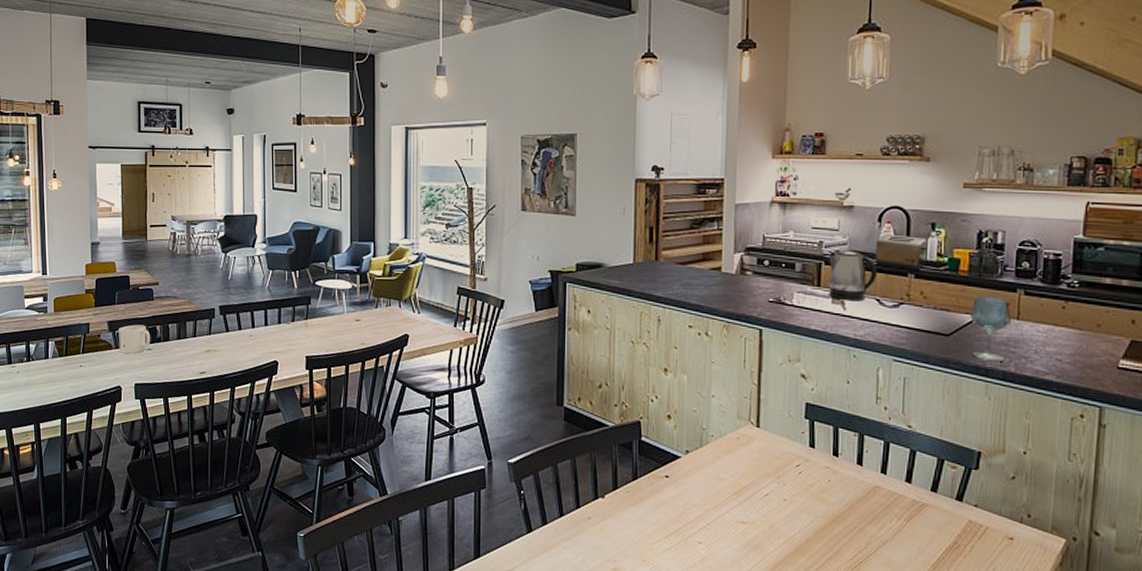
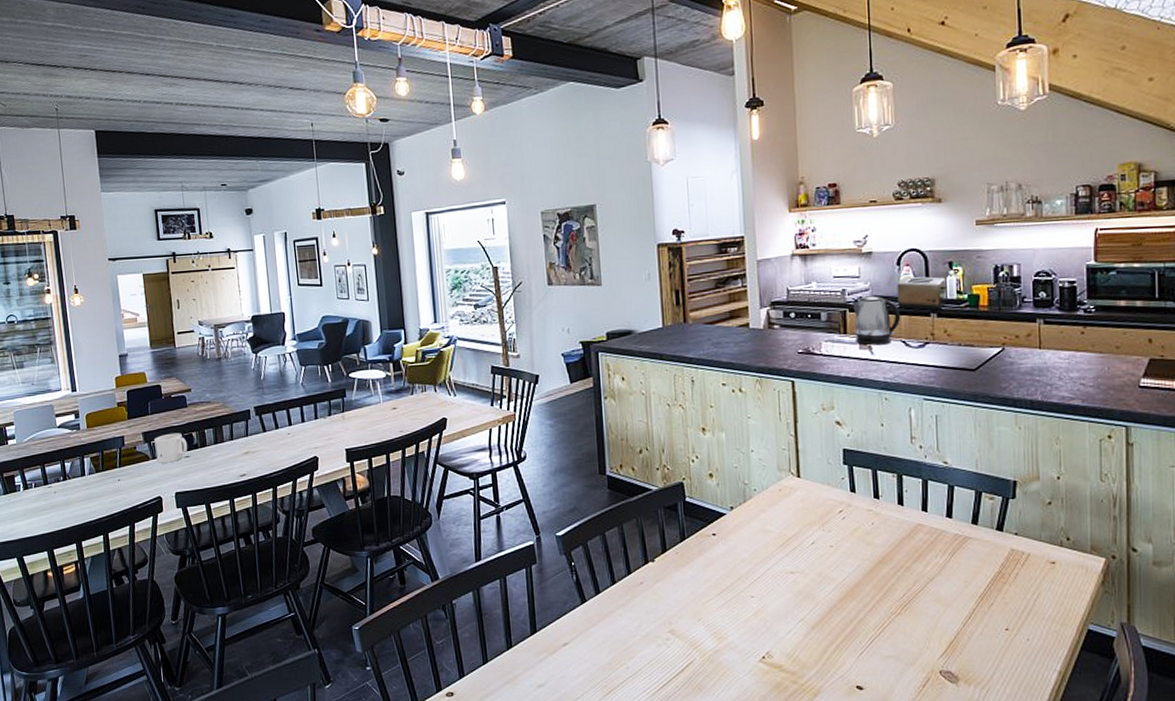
wine glass: present [970,296,1012,363] -> none [994,328,1034,393]

